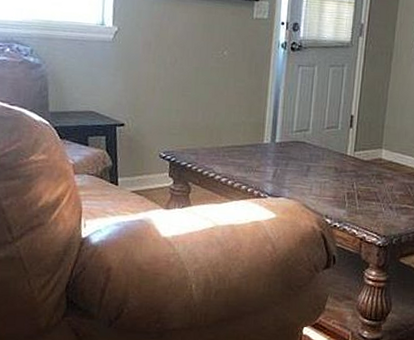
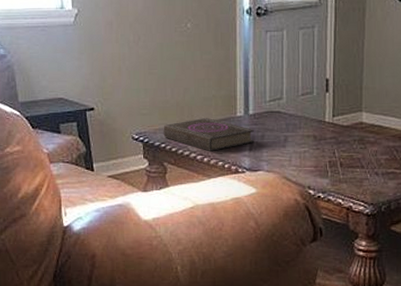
book: none [190,142,279,175] -> present [163,117,254,151]

